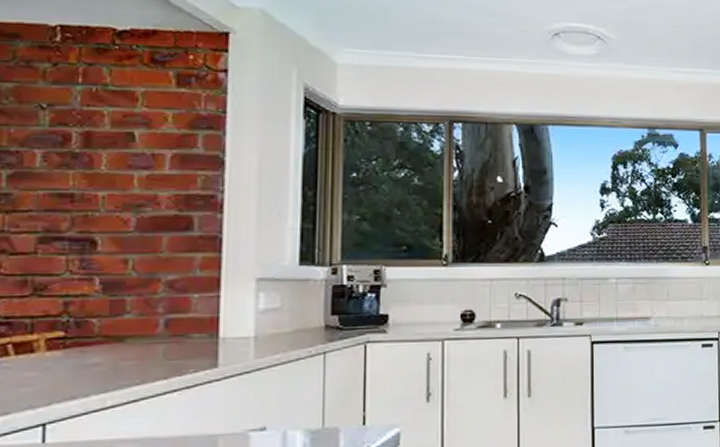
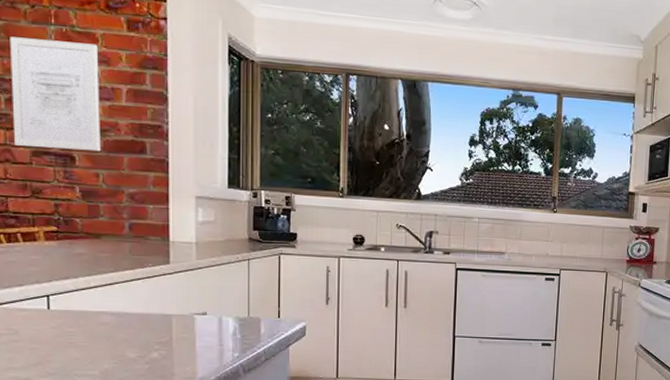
wall art: none [15,101,136,233] -> present [10,37,101,152]

